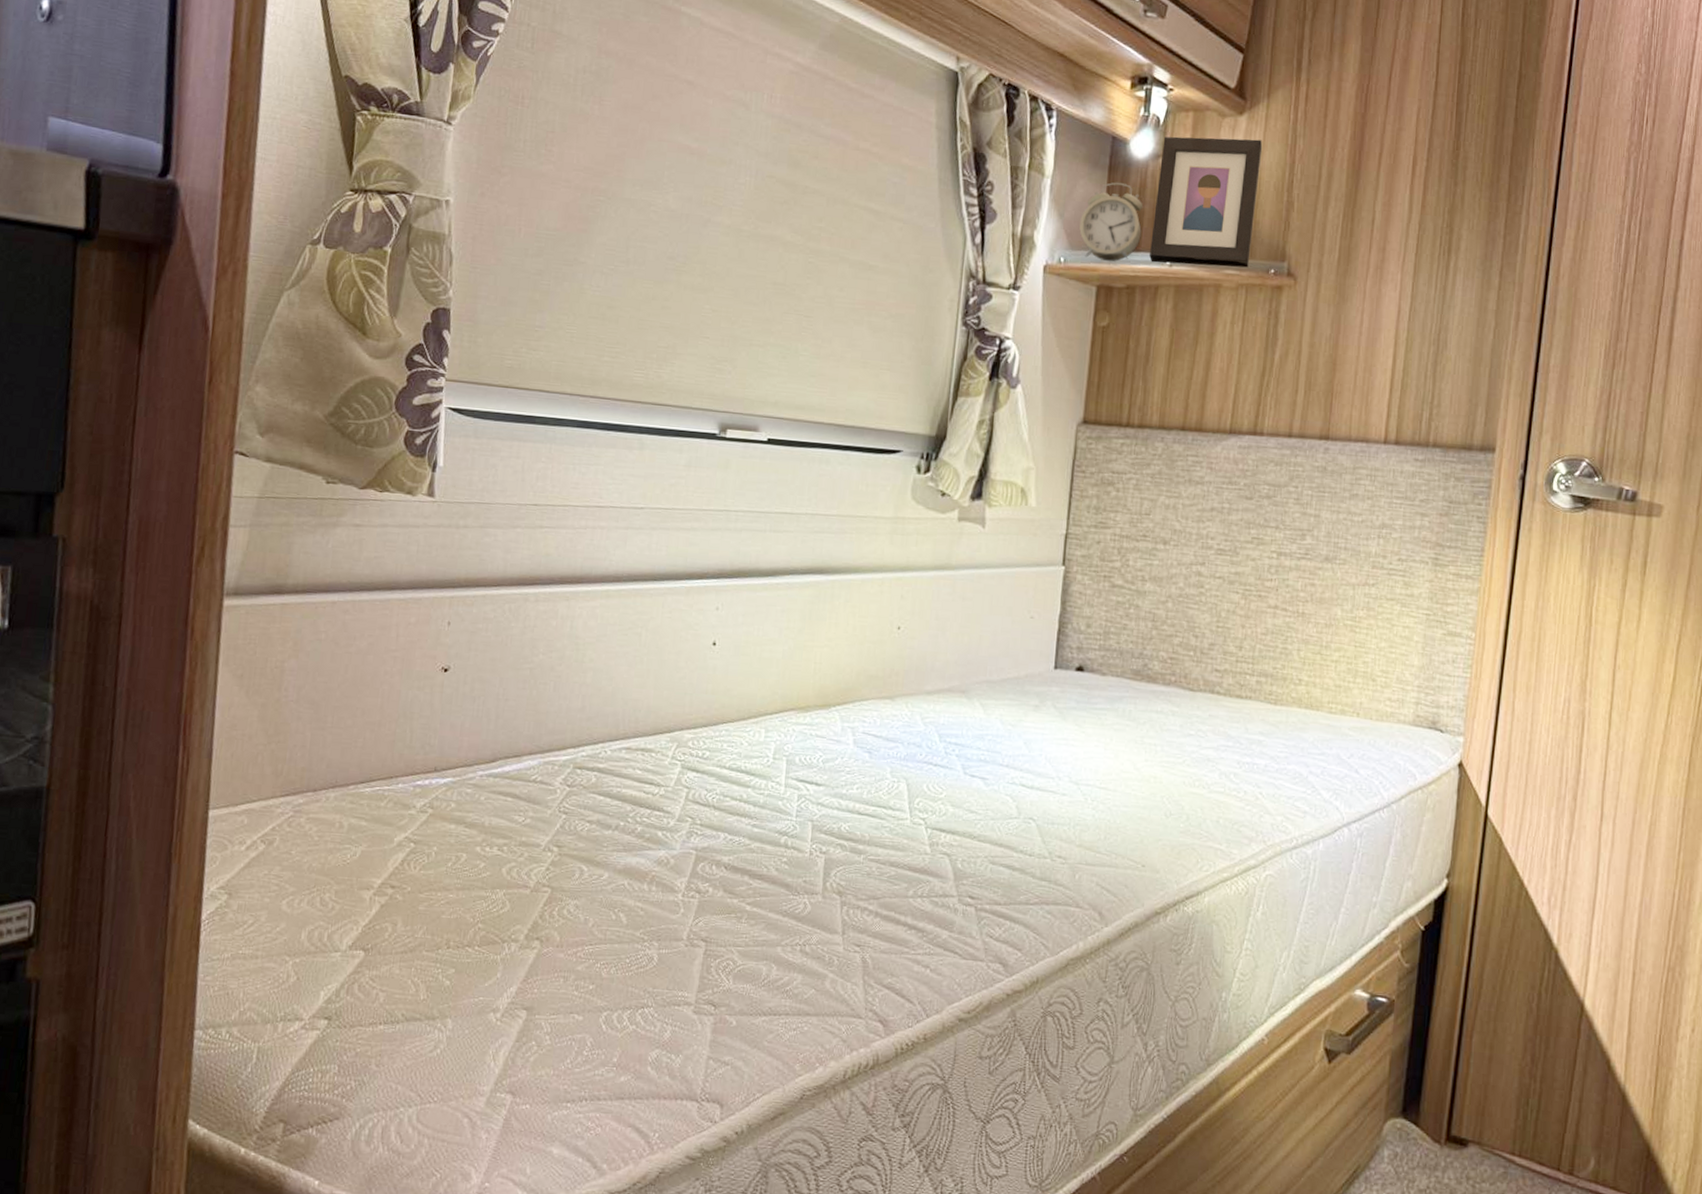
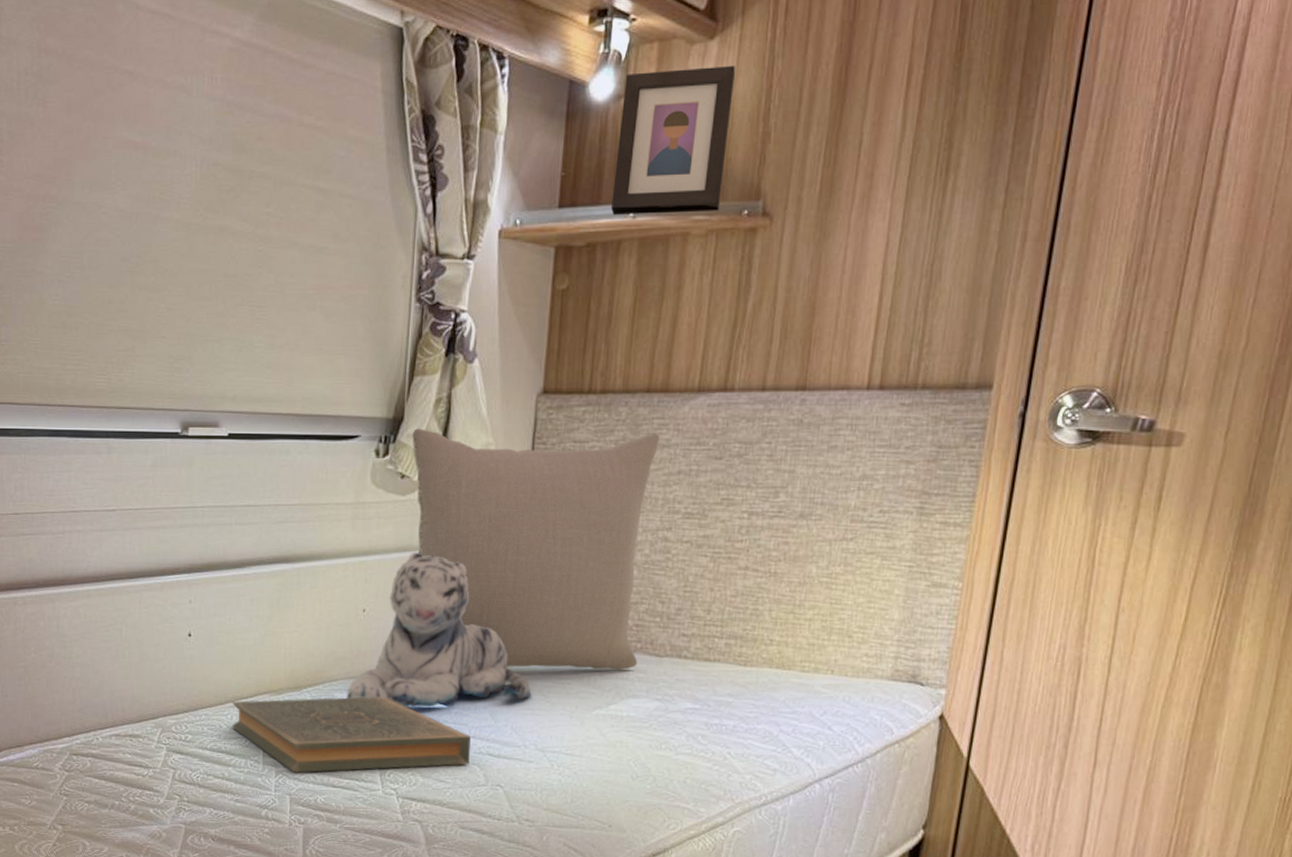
book: none [753,717,1004,798] -> present [231,696,471,773]
plush toy: none [877,571,1066,733] -> present [347,552,531,708]
pillow: none [954,448,1194,704] -> present [412,428,660,671]
alarm clock: present [1079,182,1143,262] -> none [536,131,604,220]

